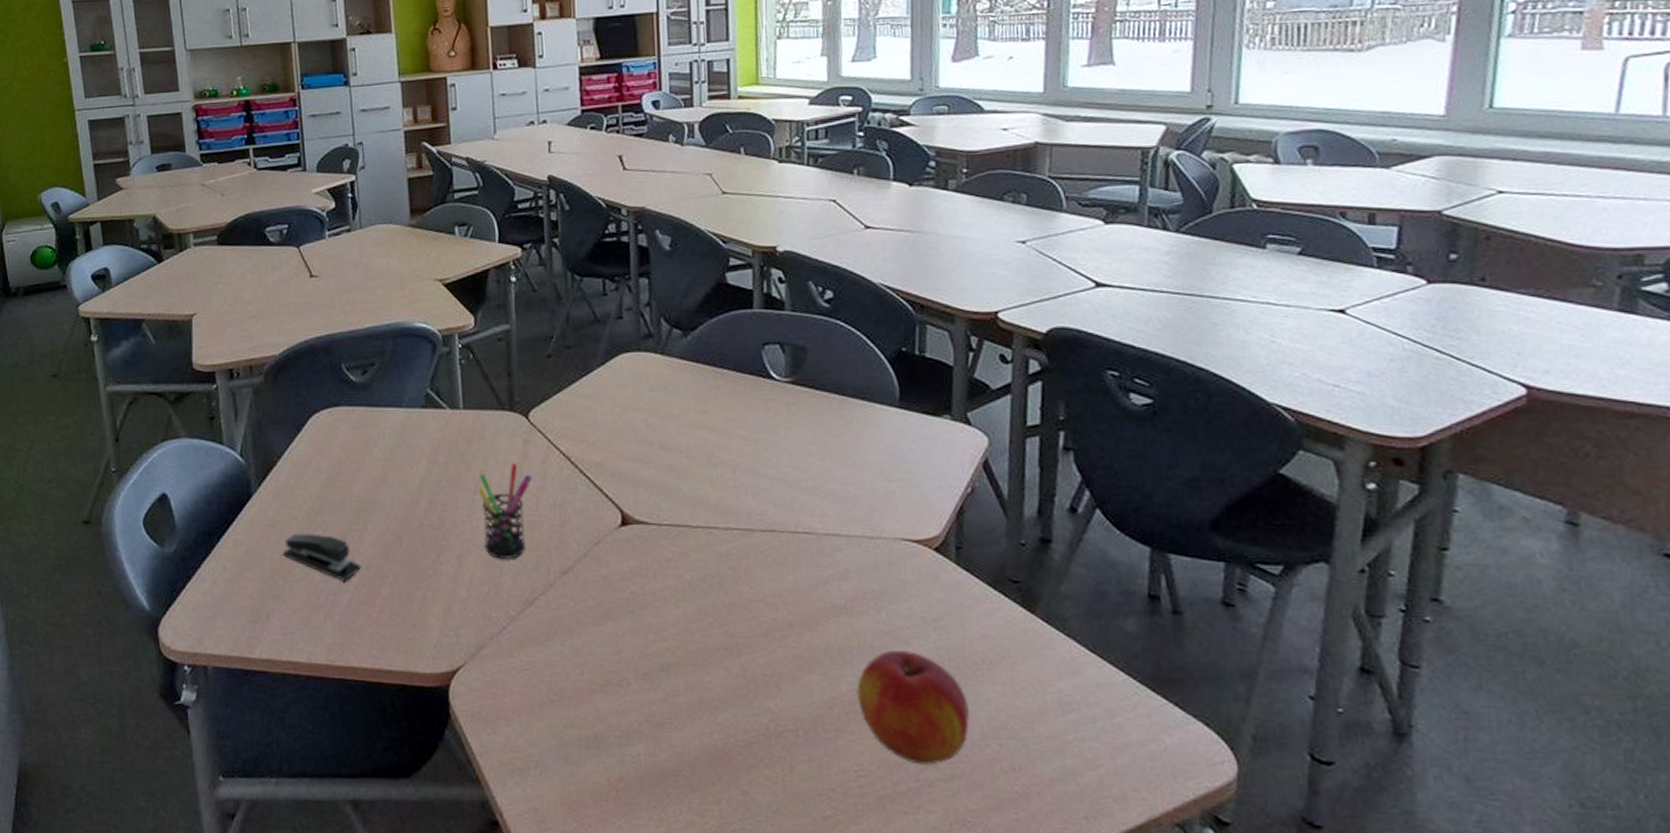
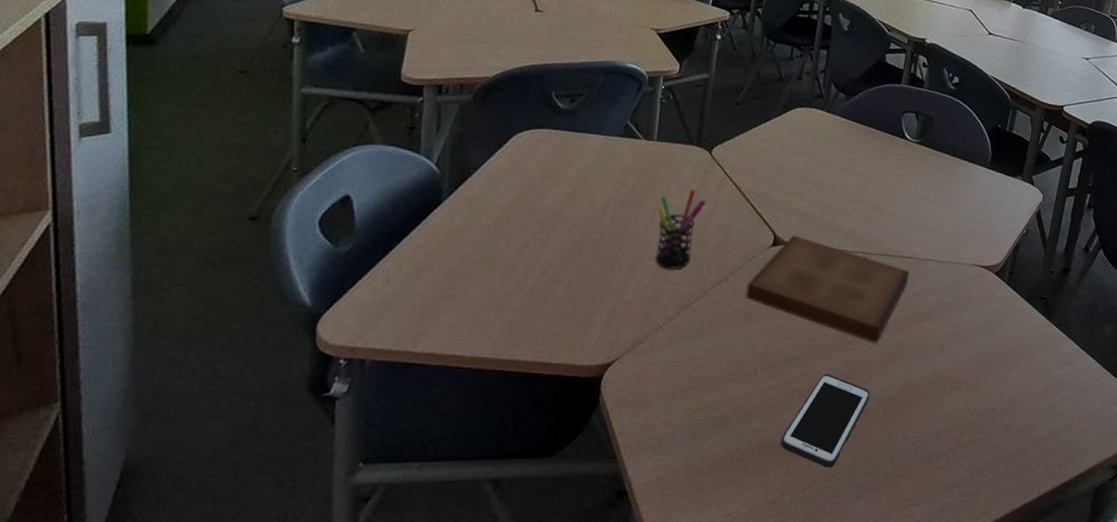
stapler: present [283,533,362,581] -> none [464,239,539,284]
book: none [600,511,810,646] -> present [746,235,910,343]
cell phone: none [675,685,783,806] -> present [781,373,870,468]
apple: present [856,651,971,765] -> none [925,347,999,431]

